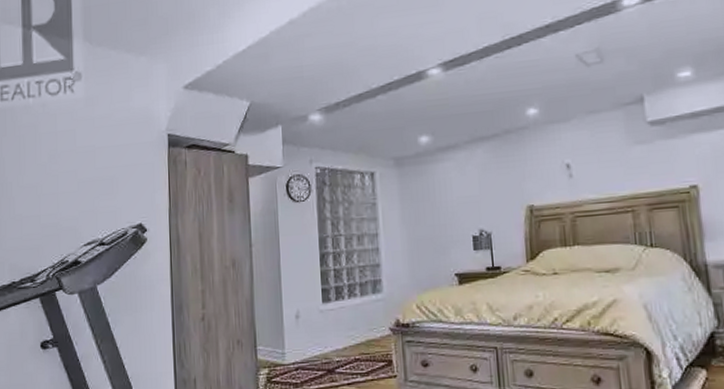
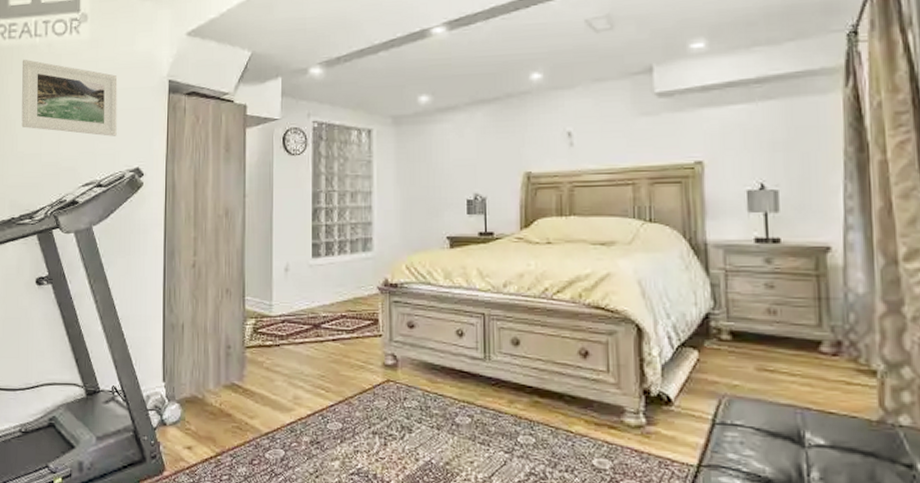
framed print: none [15,121,117,194] -> present [21,60,118,136]

